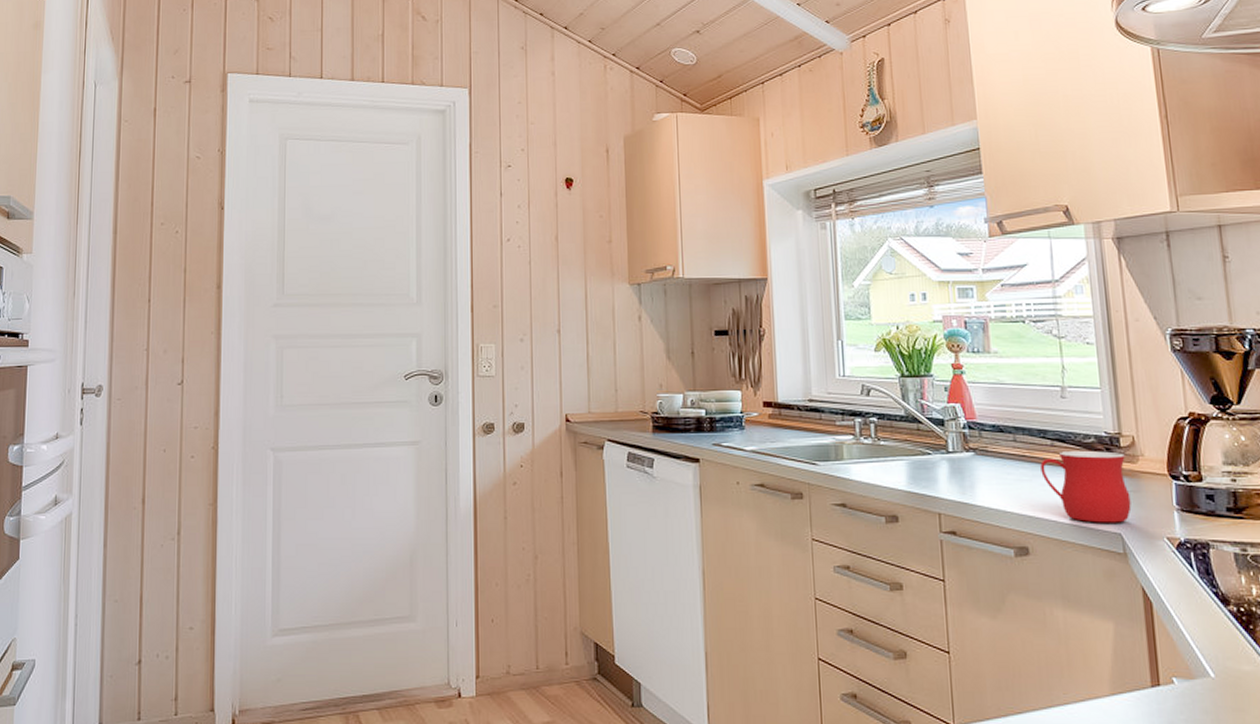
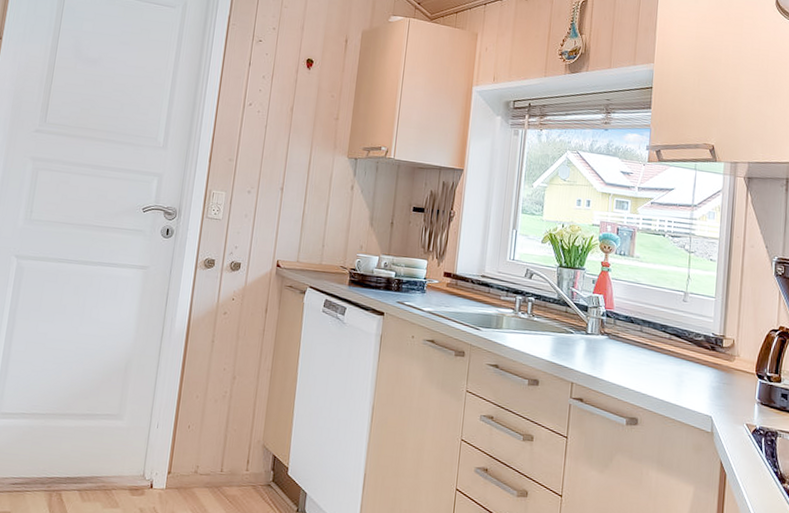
mug: present [1040,451,1132,523] -> none [657,345,725,408]

